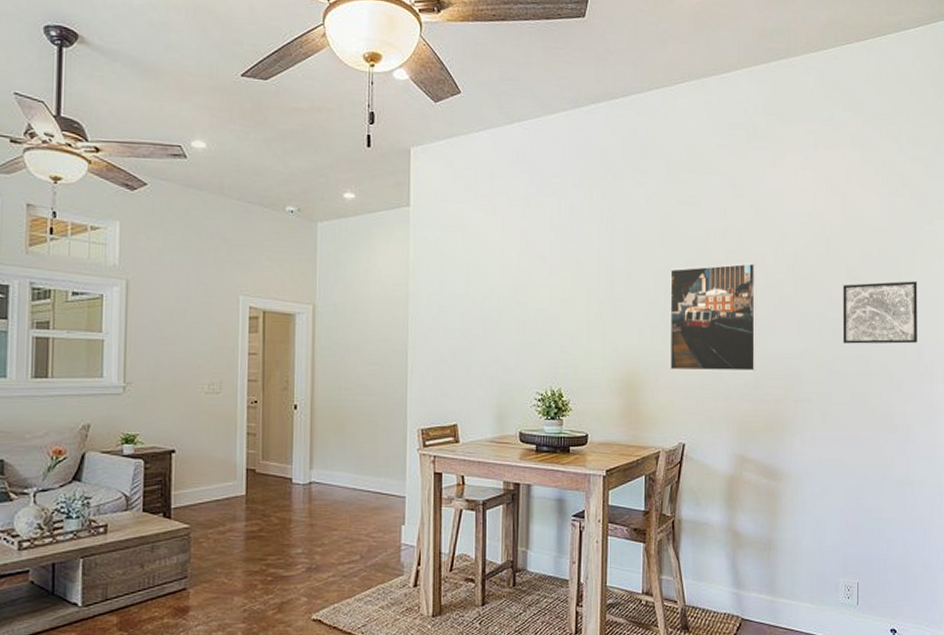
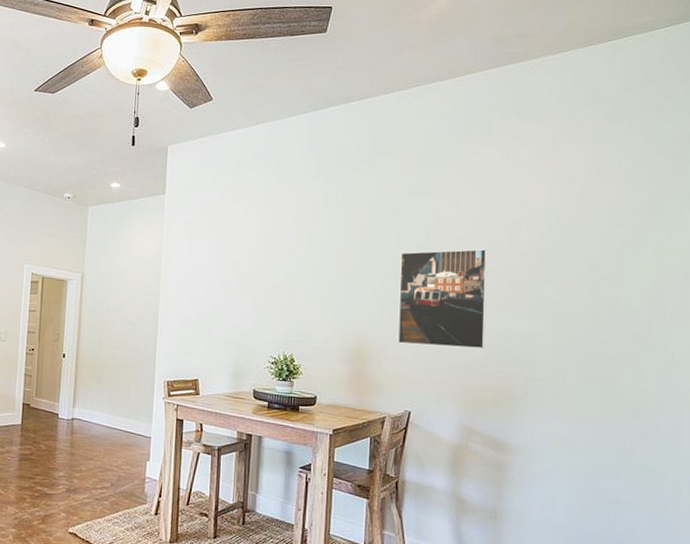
wall art: present [842,281,918,344] -> none [579,270,664,331]

